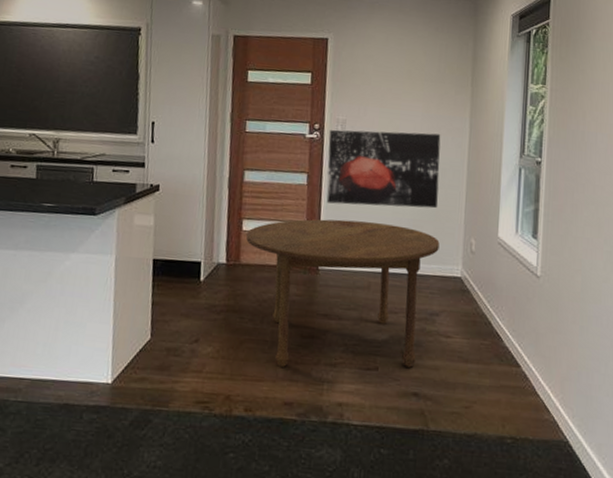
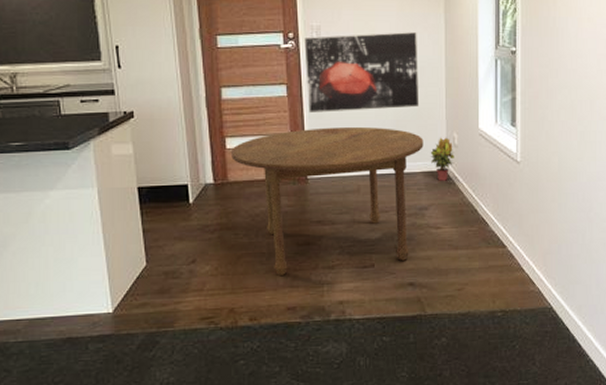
potted plant: none [445,241,471,288] -> present [430,137,454,181]

